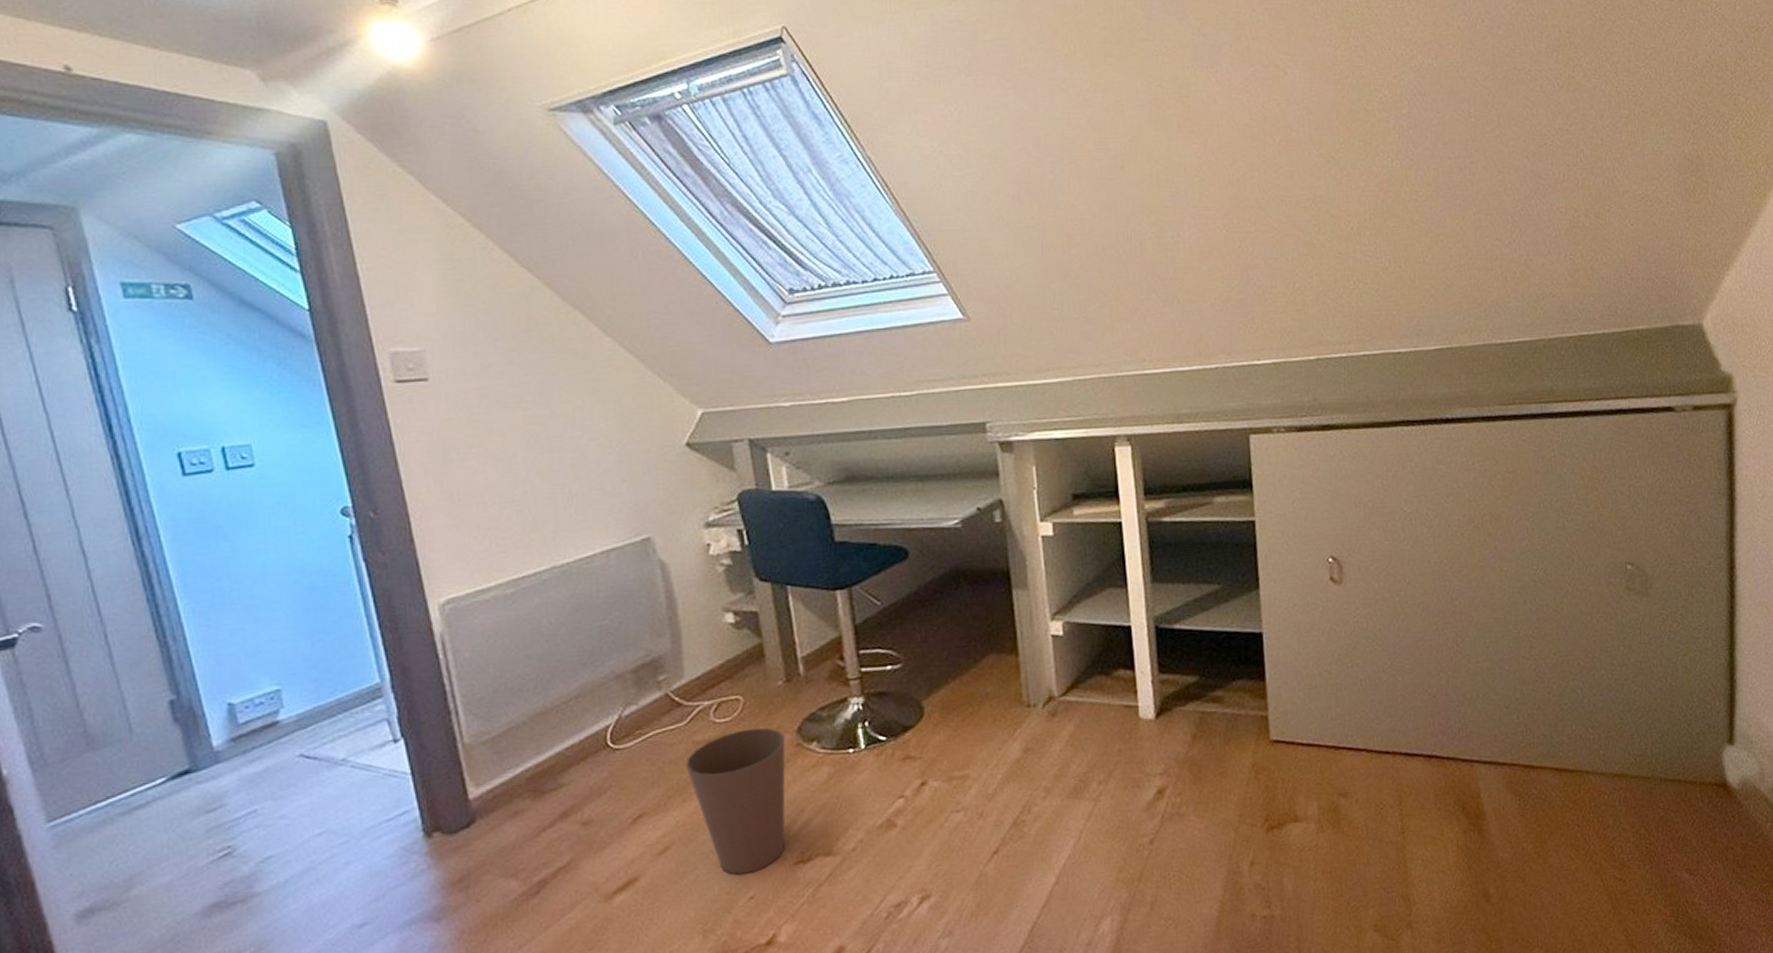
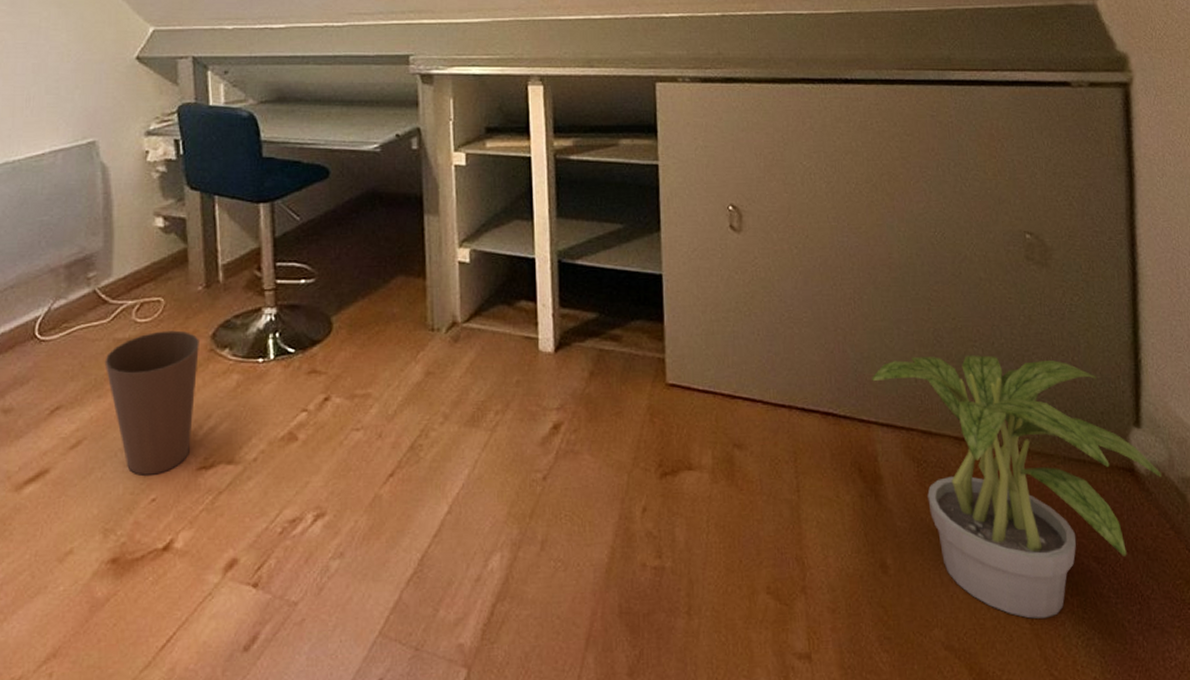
potted plant: none [1474,687,1752,931] -> present [872,355,1162,619]

